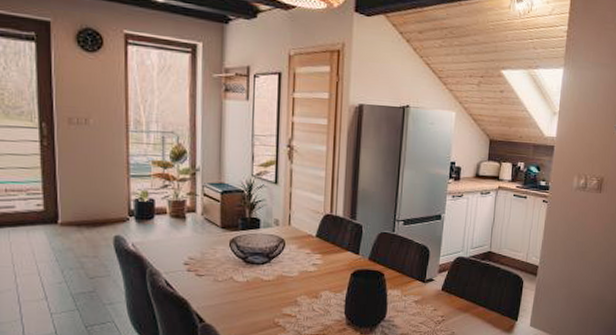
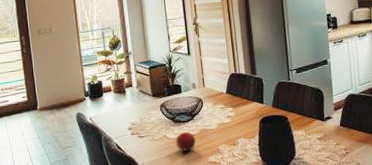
fruit: none [243,276,270,299] -> present [175,132,196,151]

